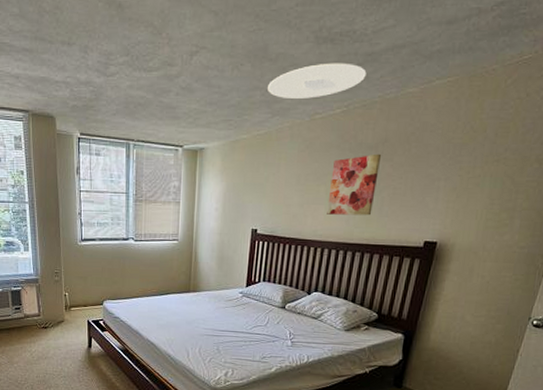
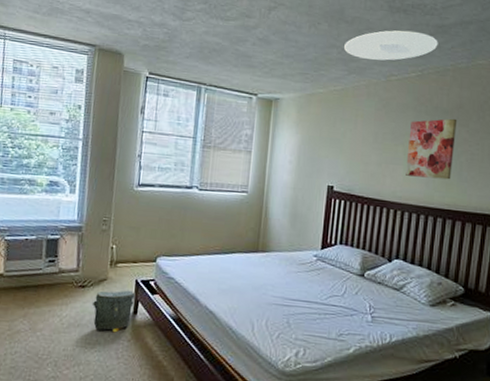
bag: none [54,329,88,363] -> present [91,290,135,333]

